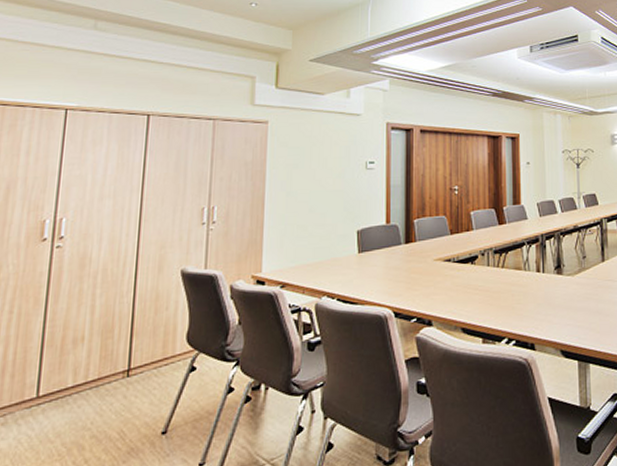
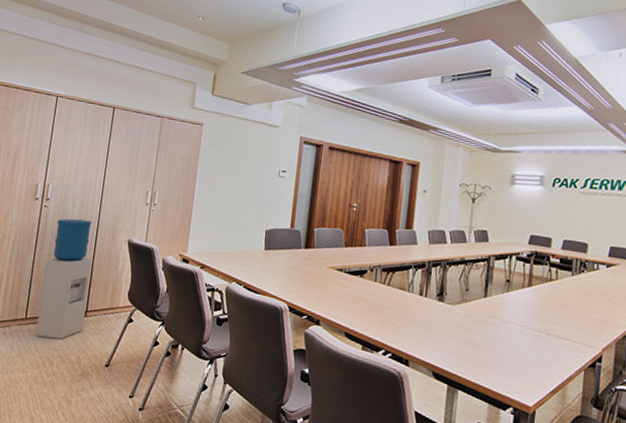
water cooler: none [54,255,133,418] -> present [36,218,93,339]

